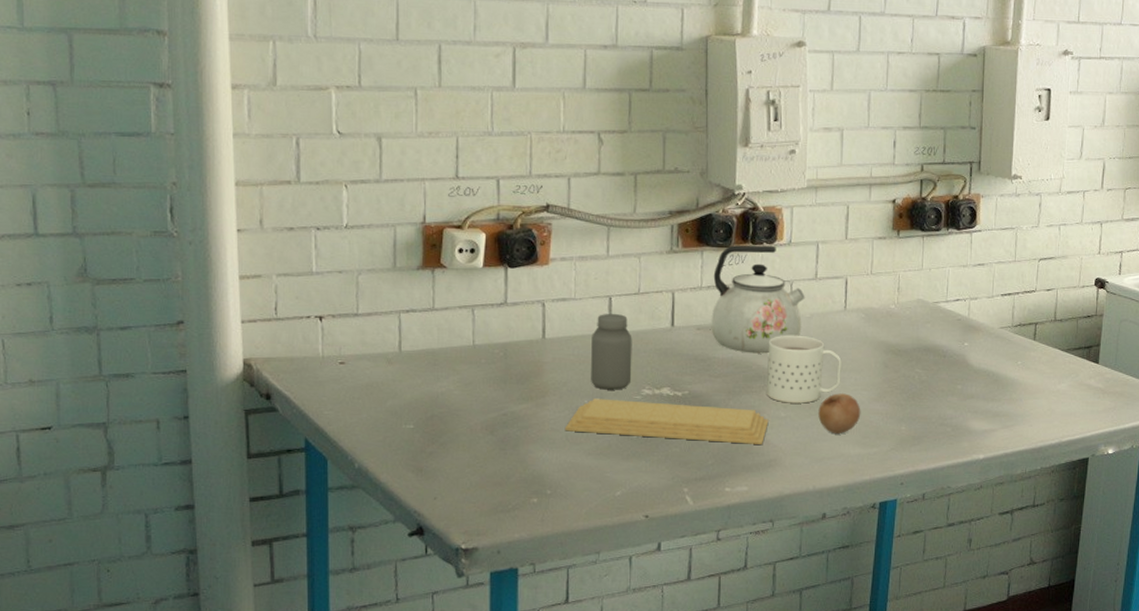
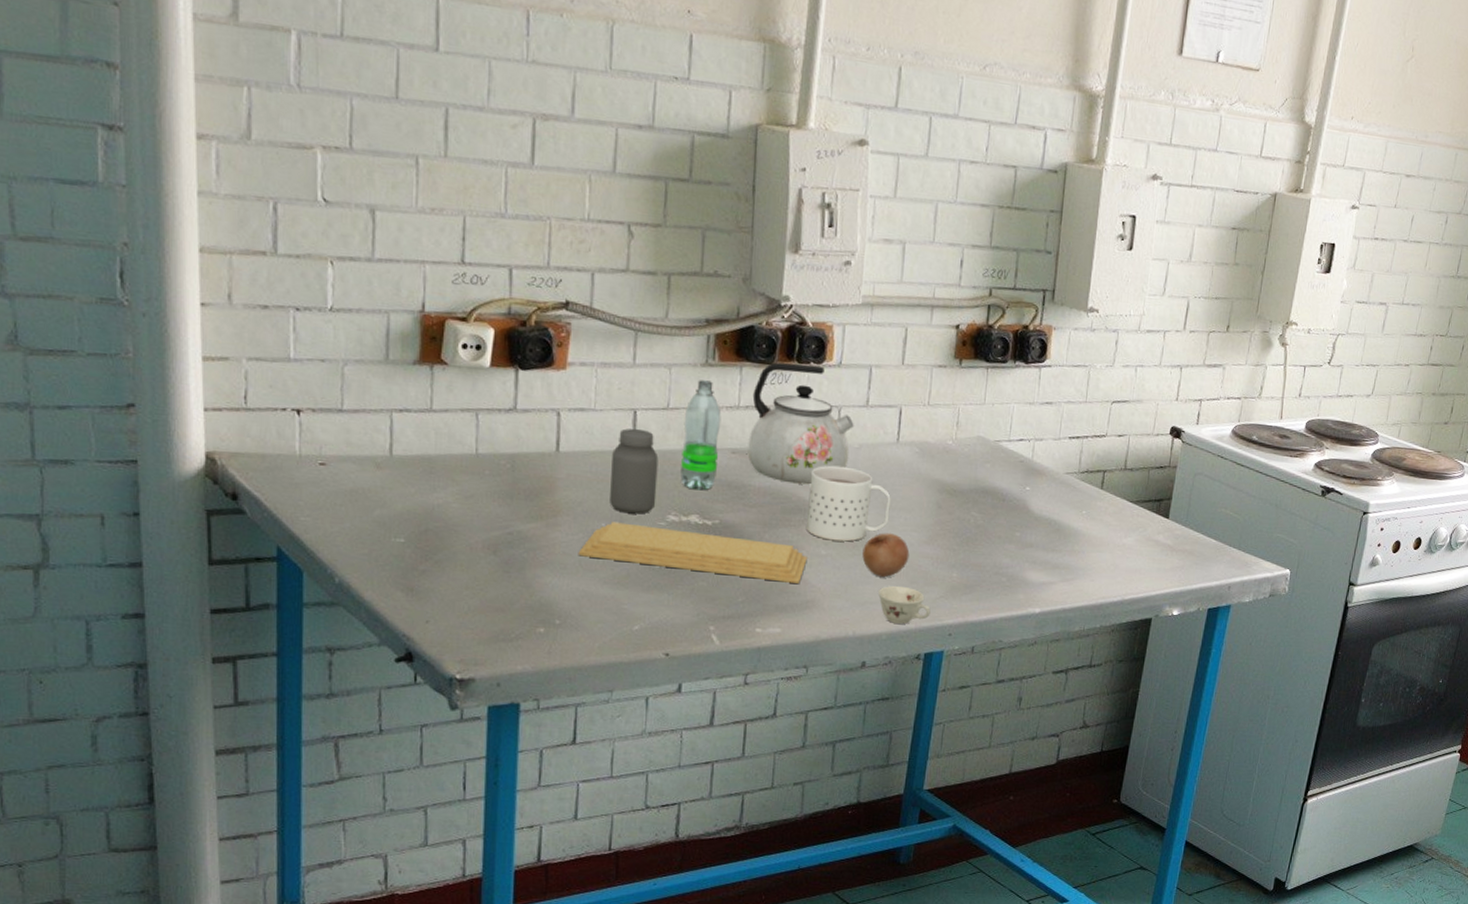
bottle: none [652,266,686,365] -> present [680,380,722,491]
teacup: none [833,441,883,476] -> present [877,585,931,624]

